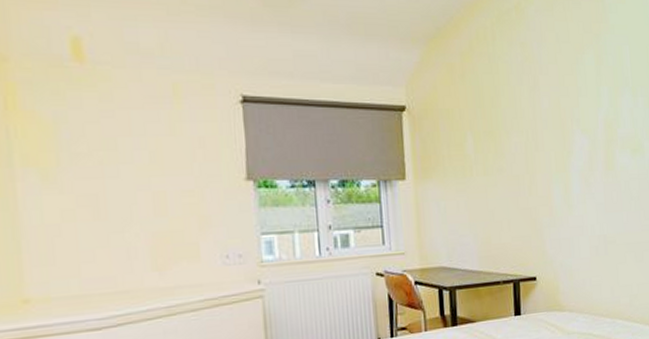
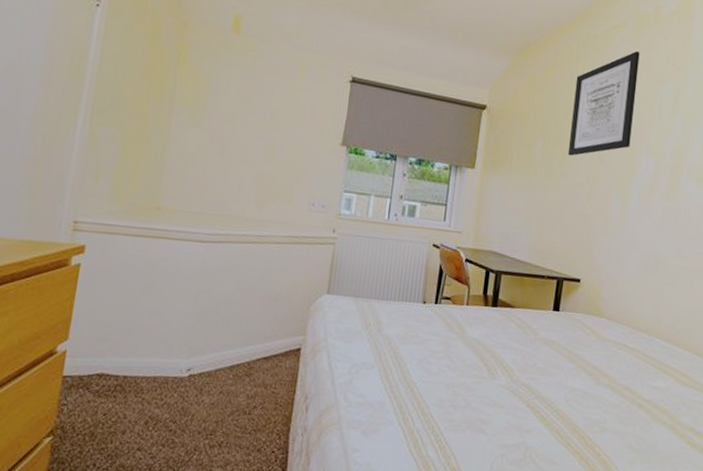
wall art: none [496,21,562,147] -> present [567,51,640,156]

